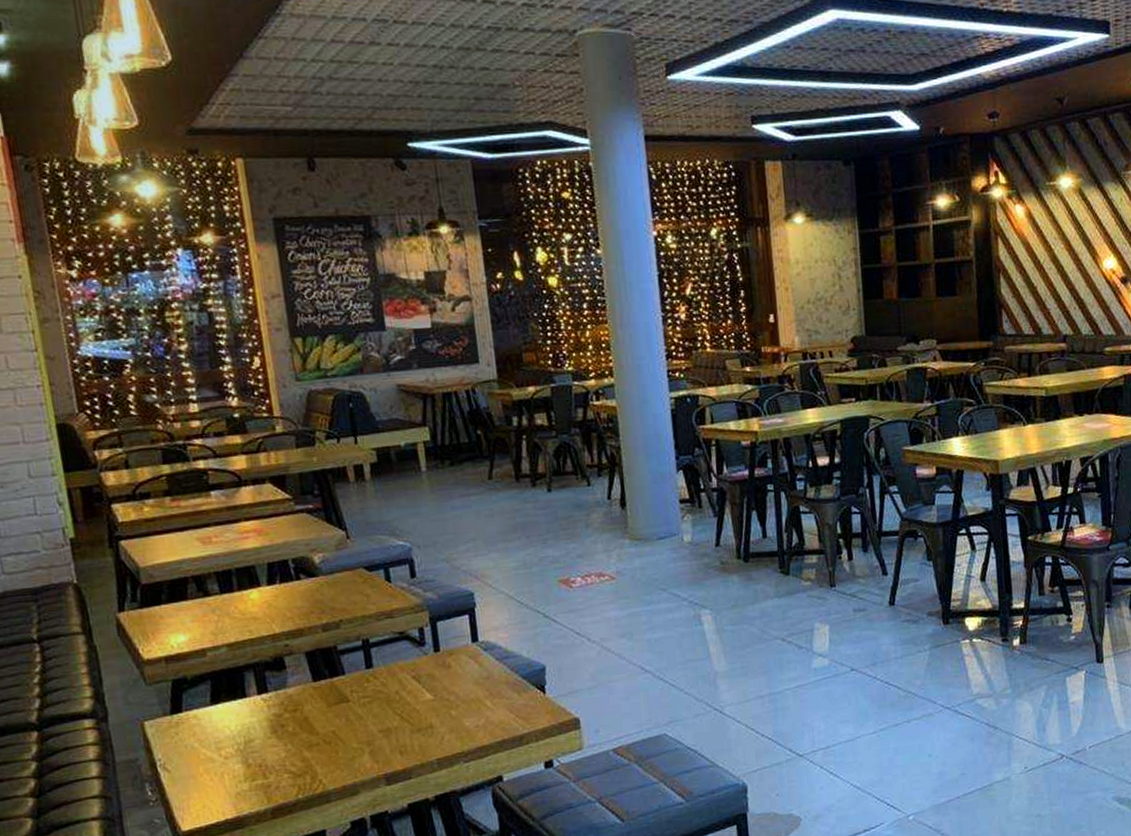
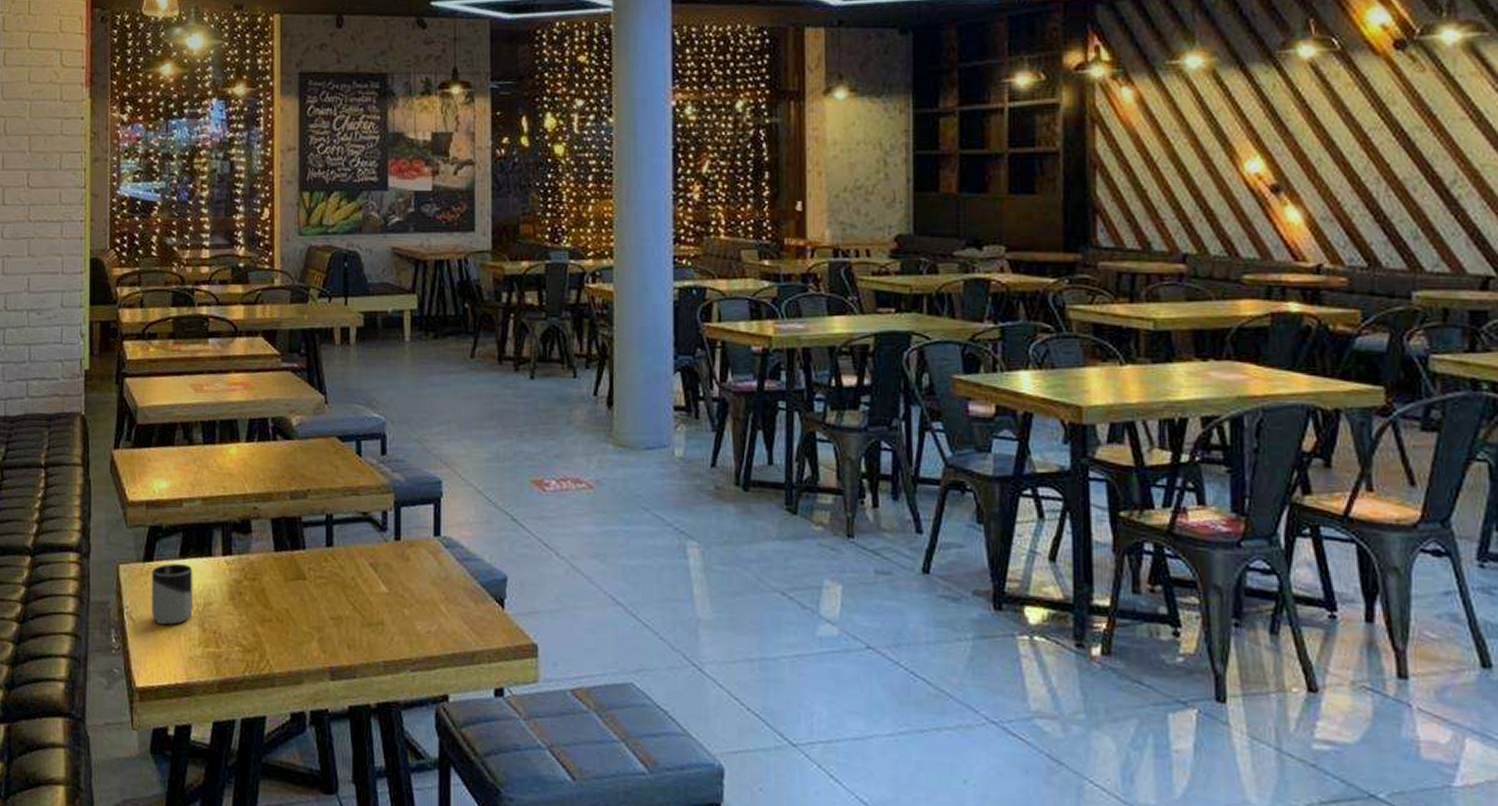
cup: none [181,709,234,770] -> present [151,563,193,625]

